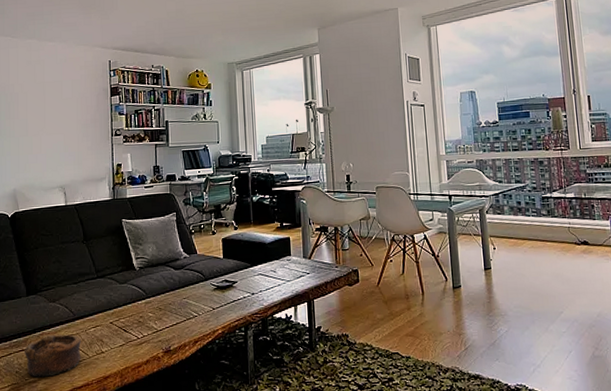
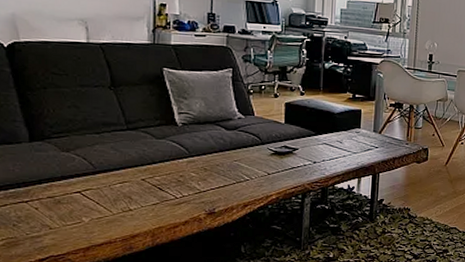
bowl: present [23,334,81,377] -> none [24,188,103,232]

